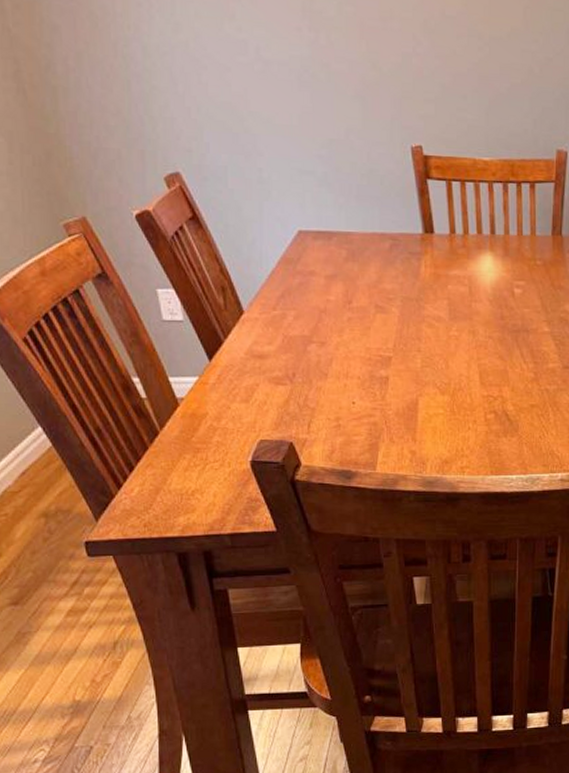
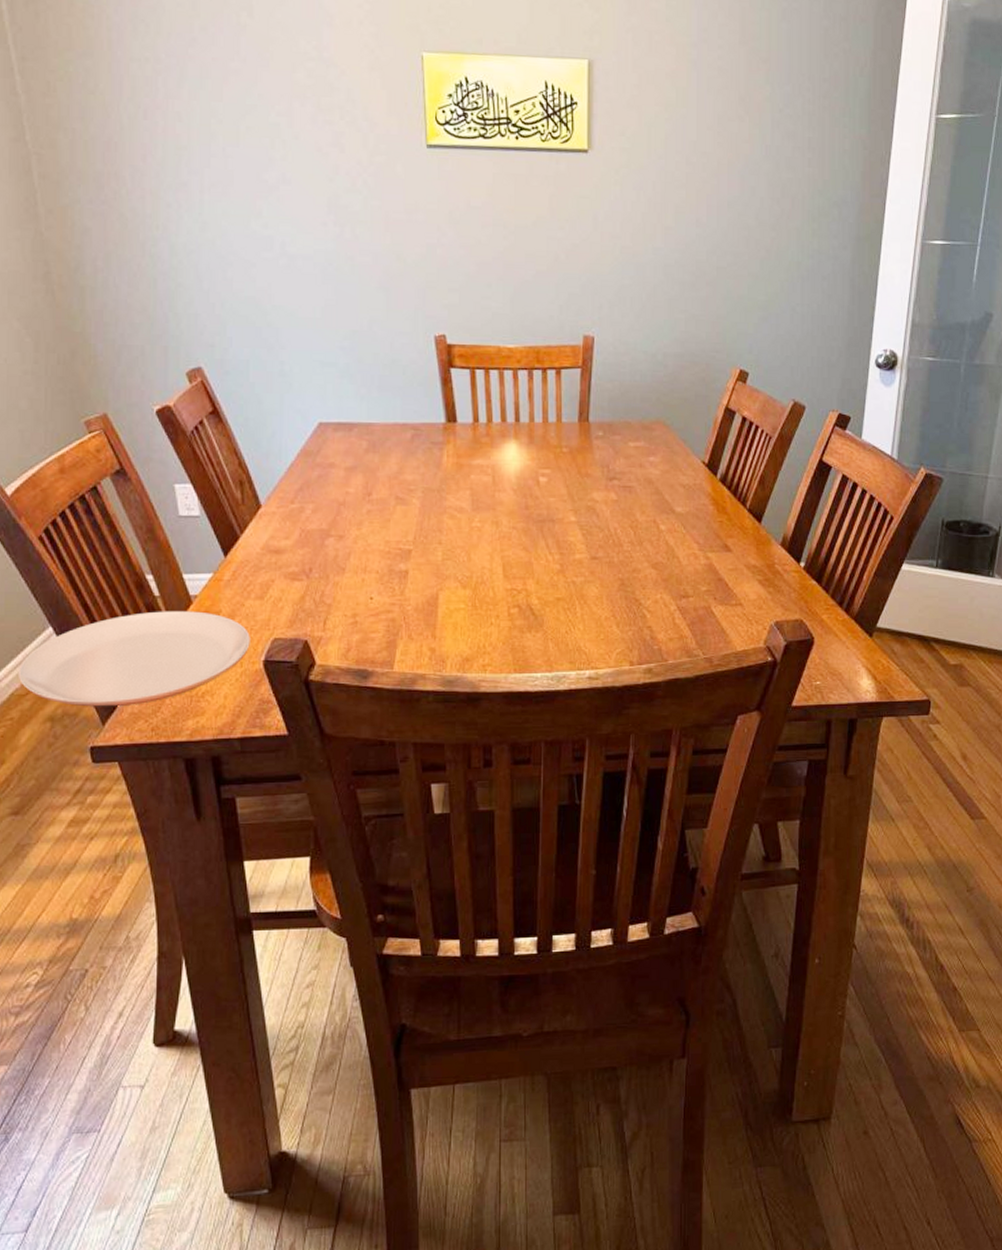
plate: none [9,413,237,504] -> present [17,611,250,707]

